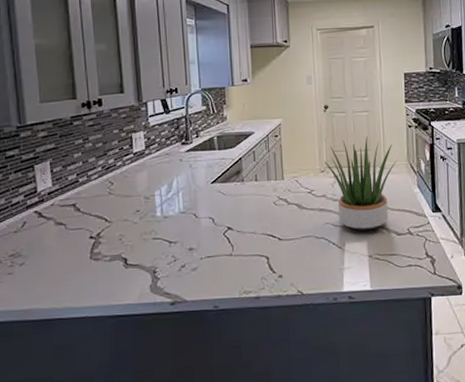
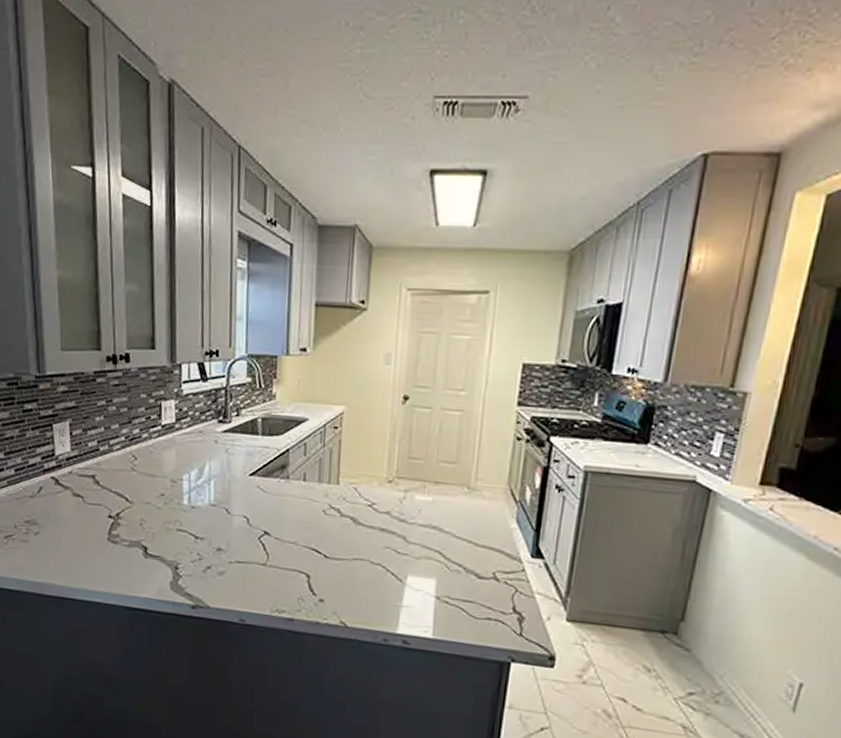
potted plant: present [325,136,398,231] -> none [394,444,494,566]

